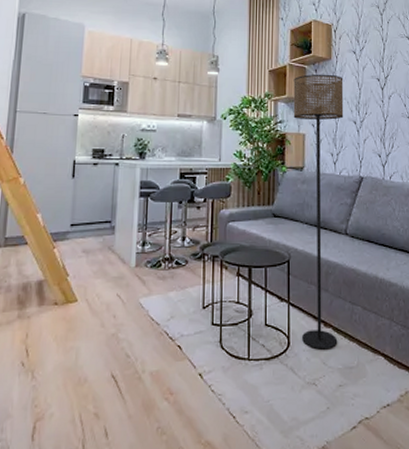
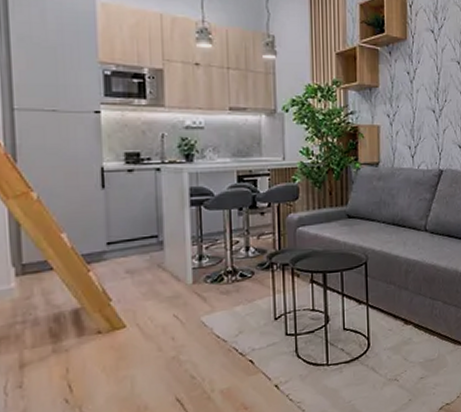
floor lamp: present [293,74,344,350] -> none [365,56,422,347]

